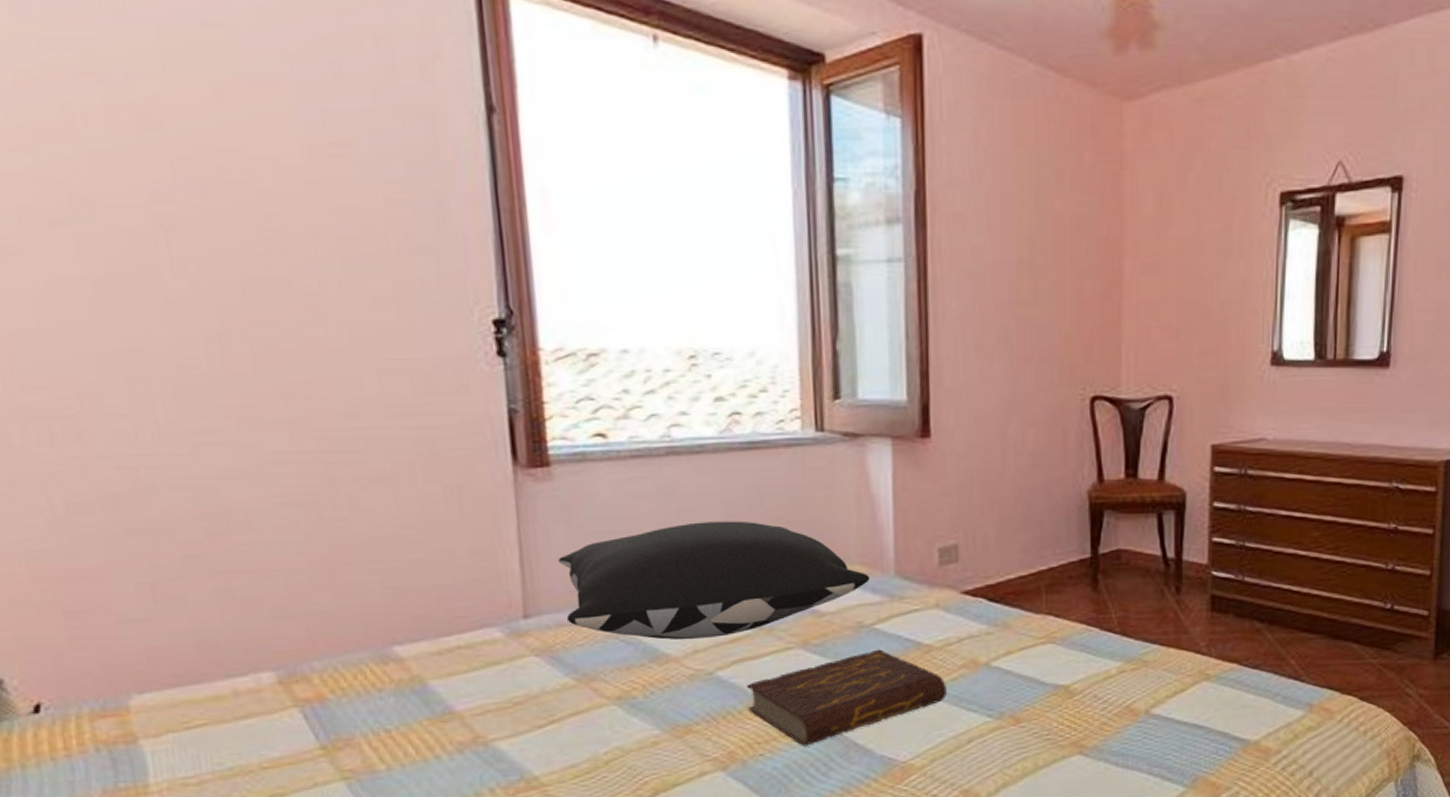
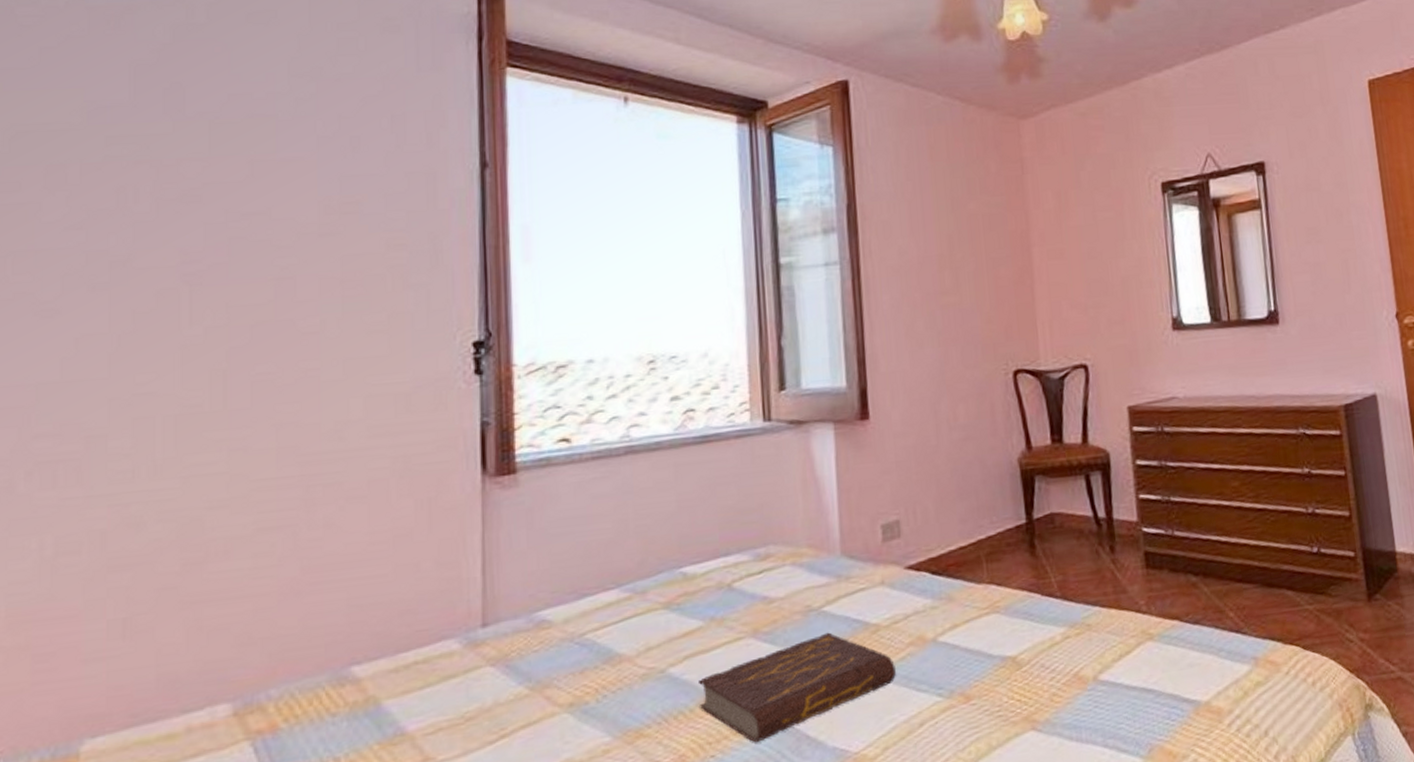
pillow: present [557,521,870,640] -> none [518,512,817,639]

